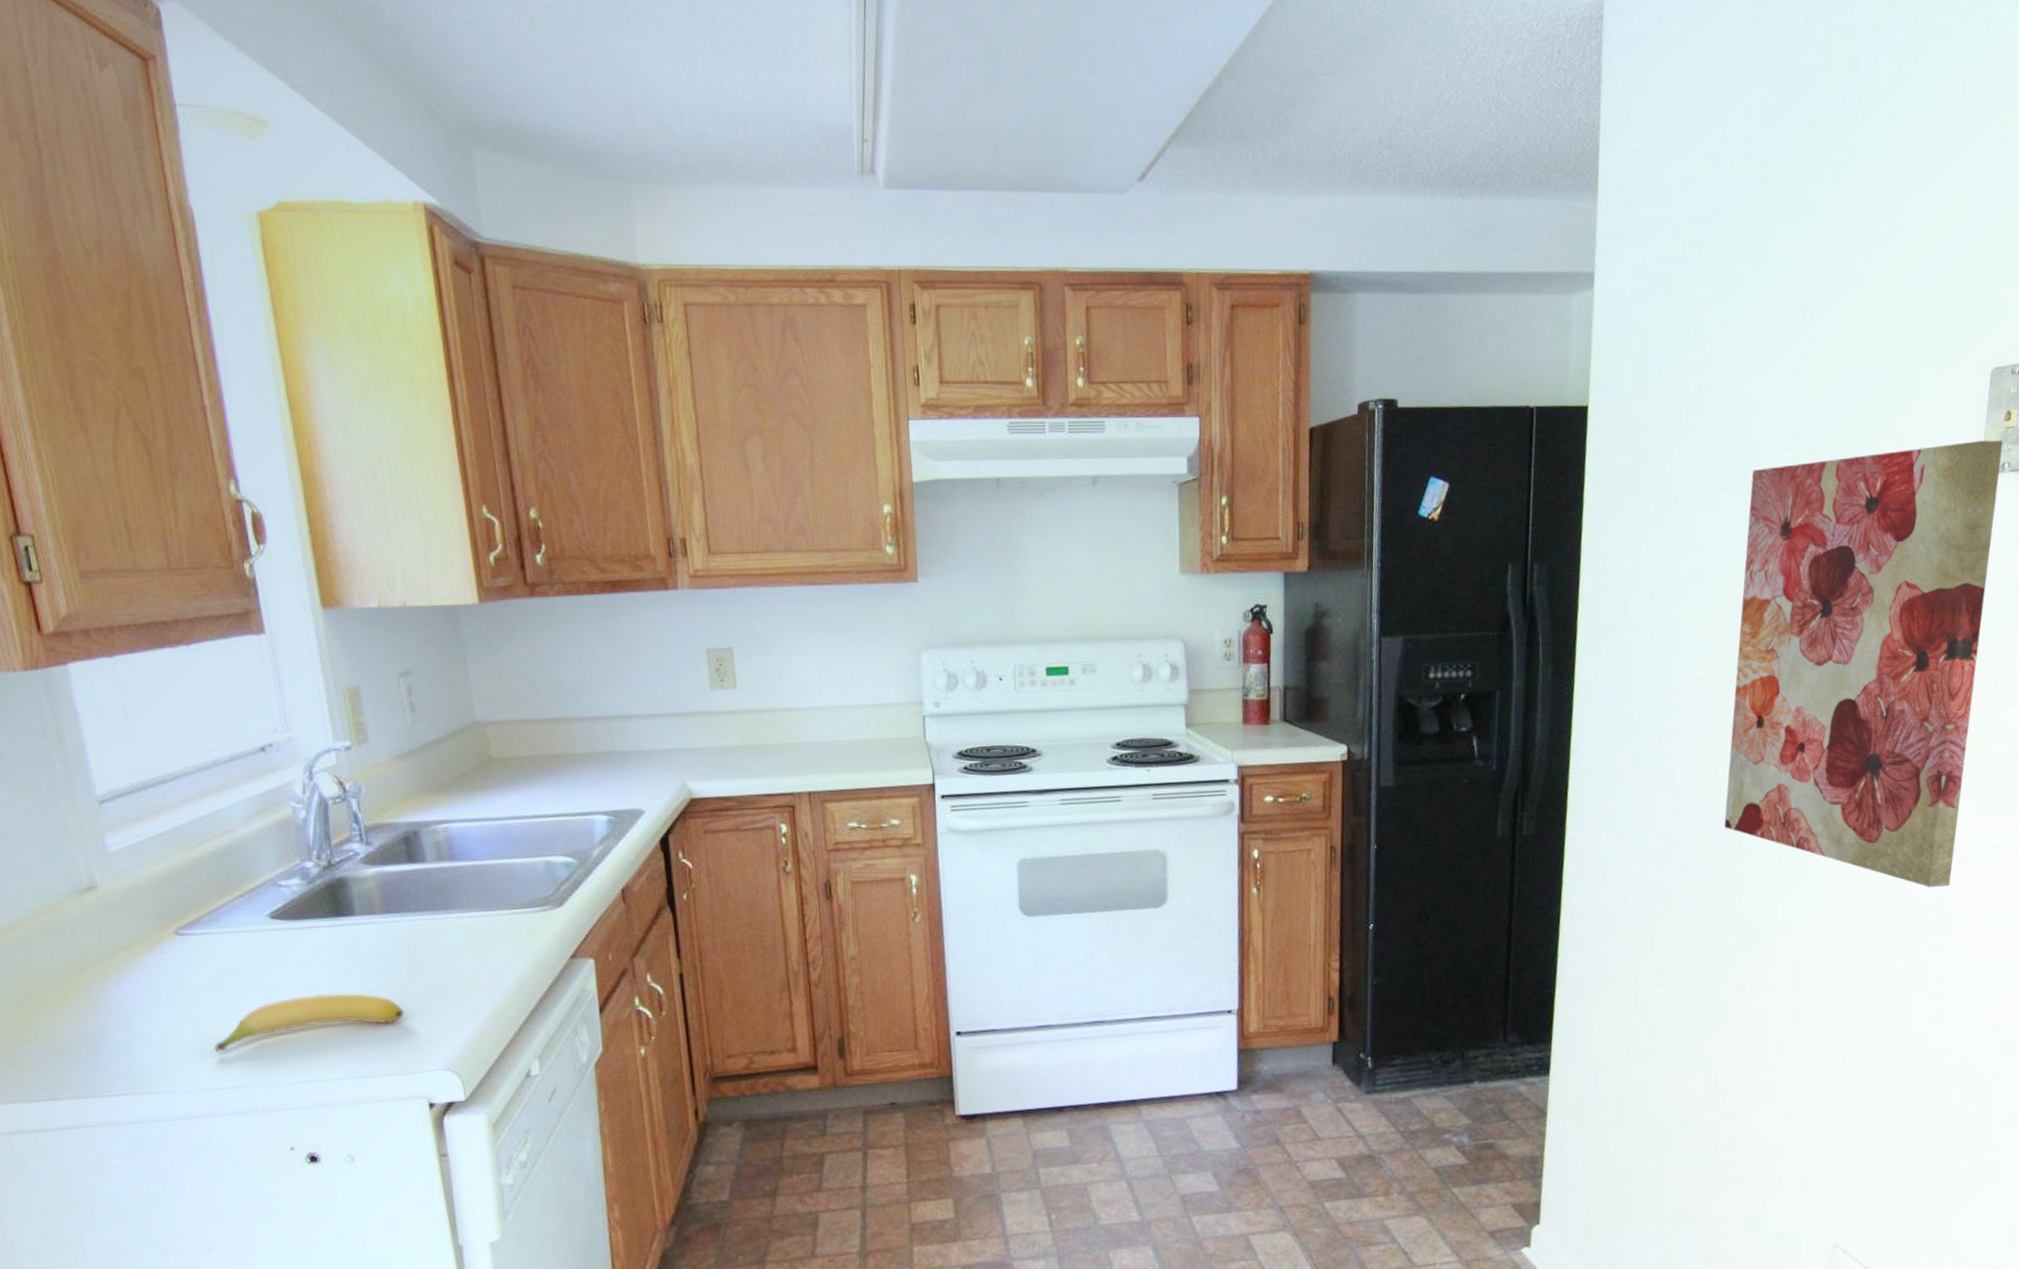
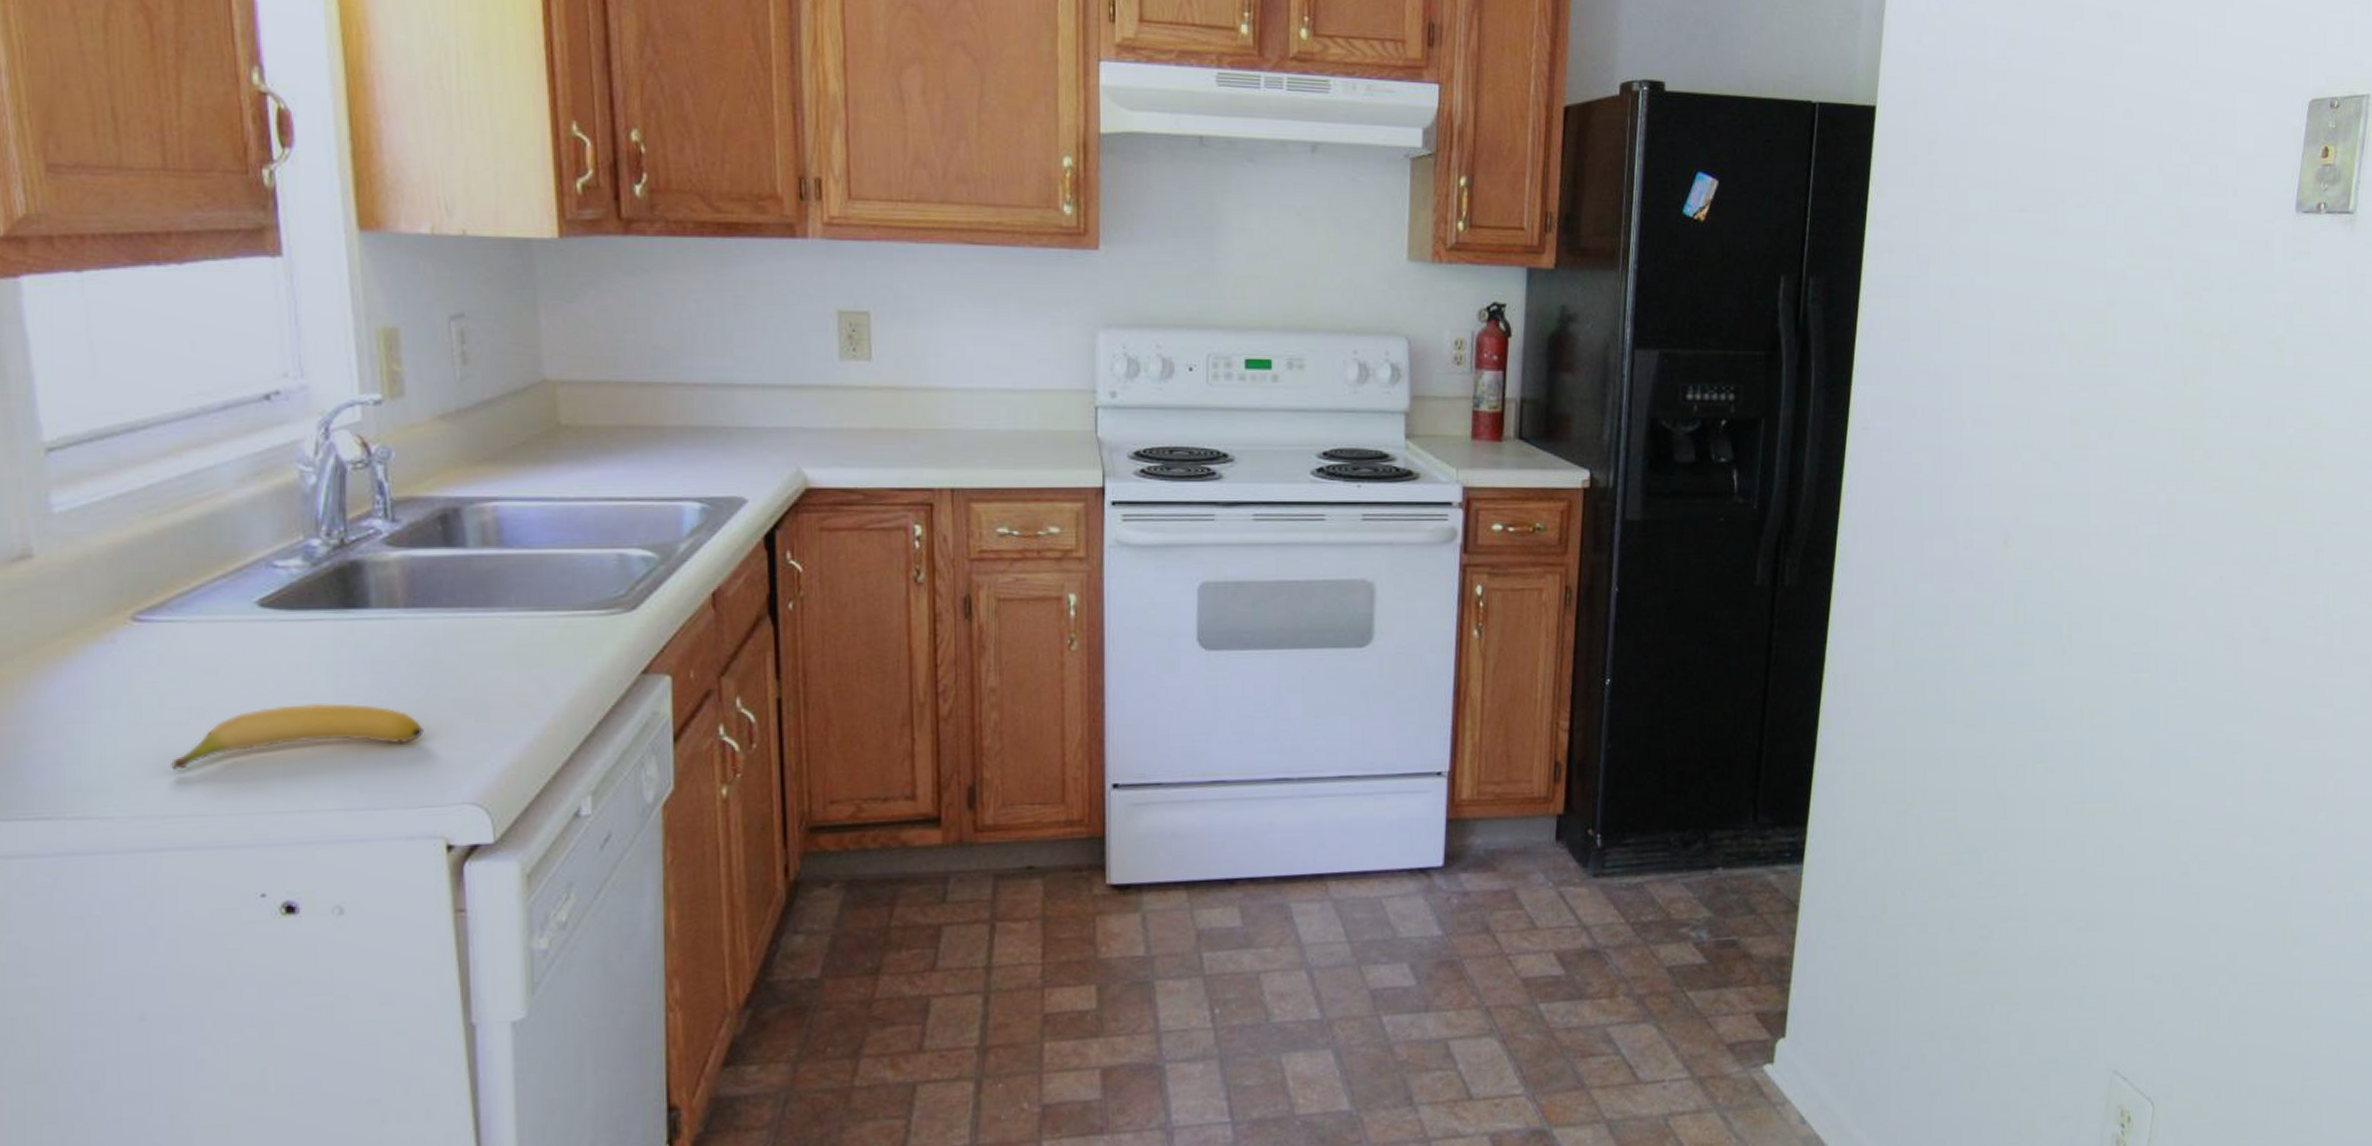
wall art: present [1724,440,2003,888] -> none [2008,177,2319,668]

